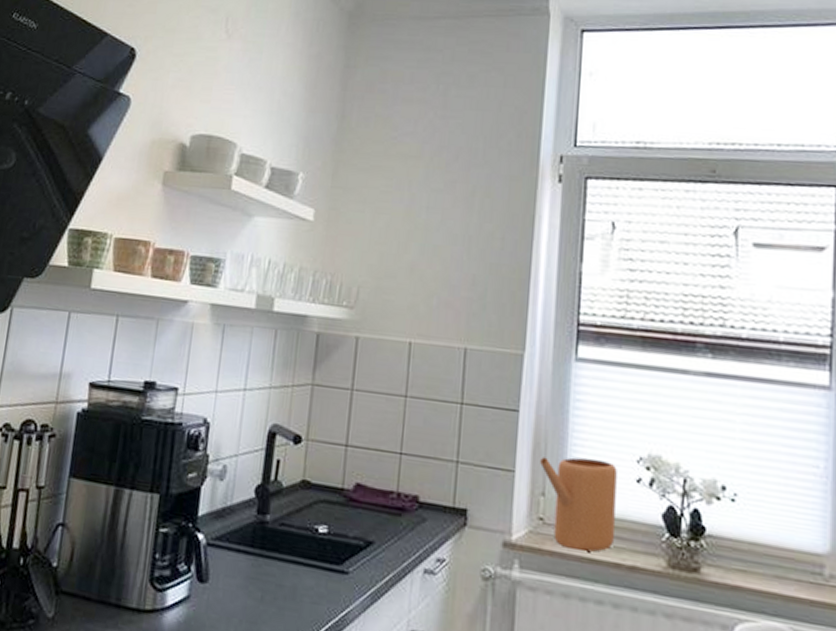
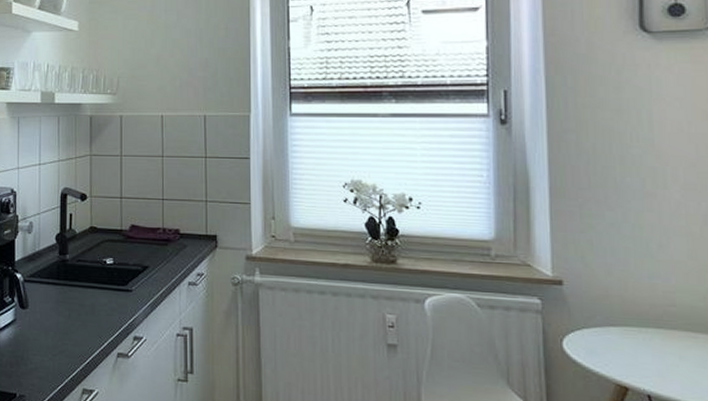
watering can: present [540,457,617,552] -> none [269,187,329,257]

